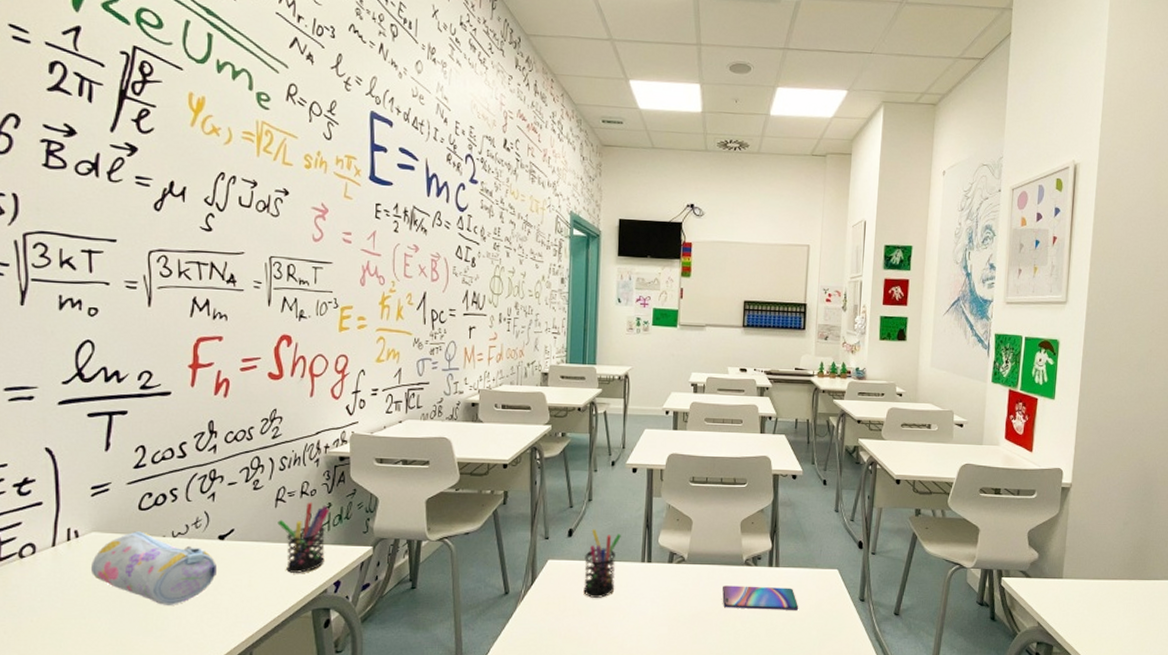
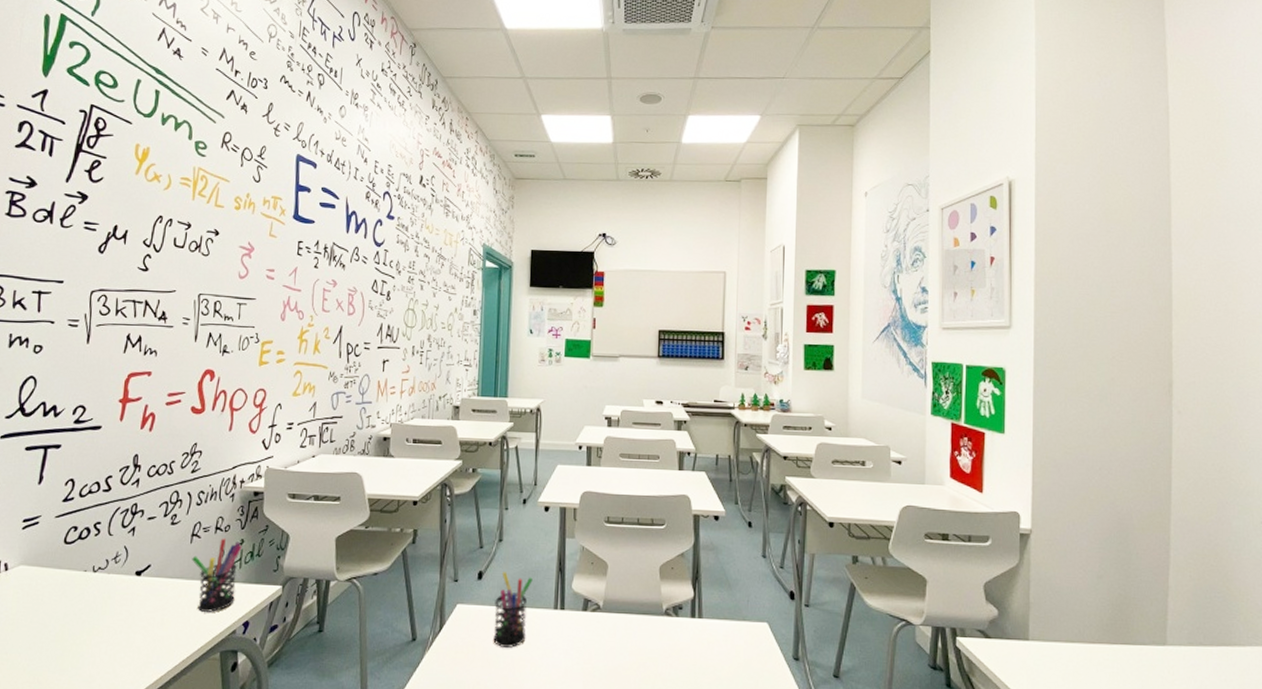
pencil case: present [90,531,218,605] -> none [16,565,133,643]
smartphone: present [722,585,798,610] -> none [641,637,724,668]

